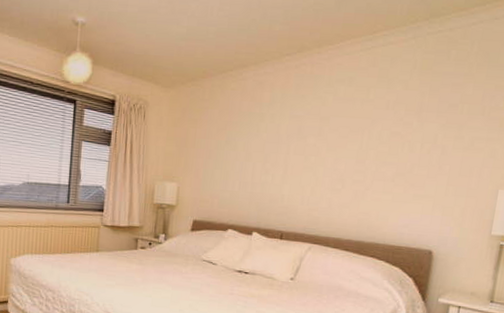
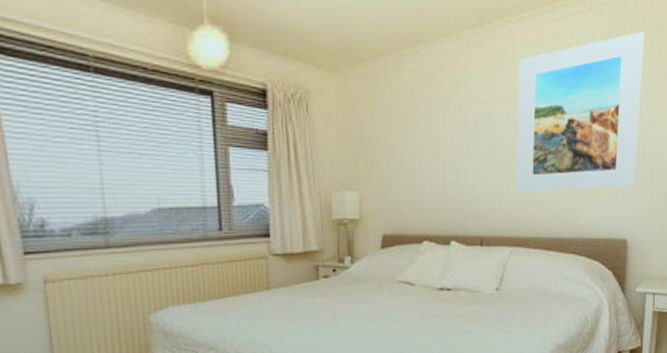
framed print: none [320,58,472,203] -> present [516,31,645,192]

